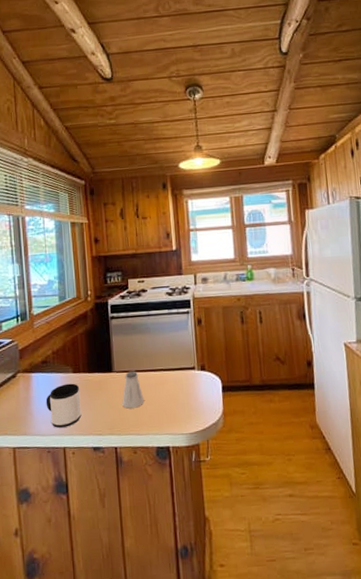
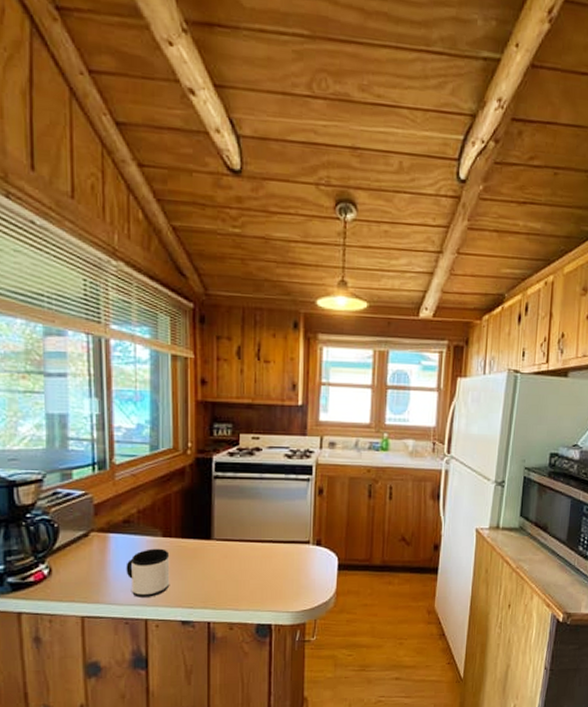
saltshaker: present [122,371,144,409] -> none [220,540,247,581]

